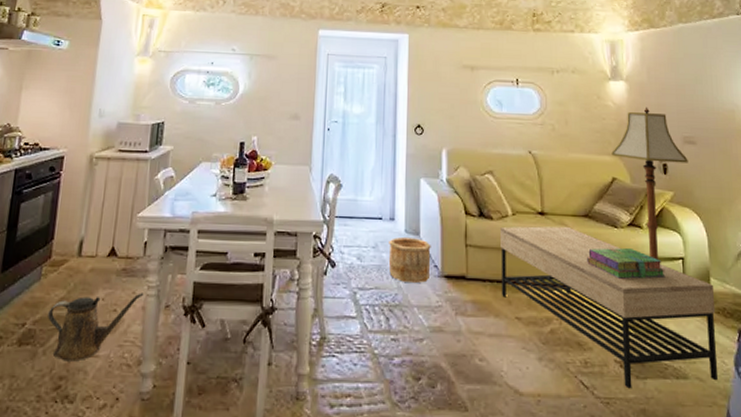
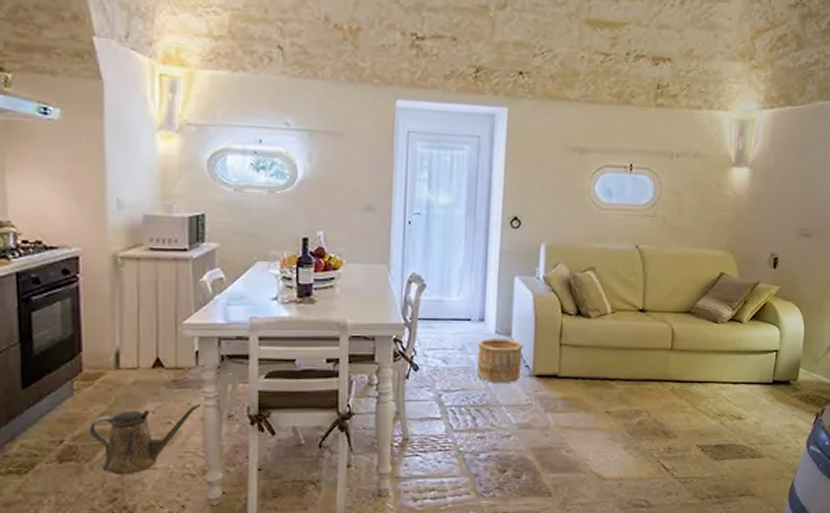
coffee table: present [500,226,718,389] -> none [592,323,802,469]
stack of books: present [587,248,666,279] -> none [683,343,758,372]
floor lamp: present [611,106,688,260] -> none [723,196,800,353]

